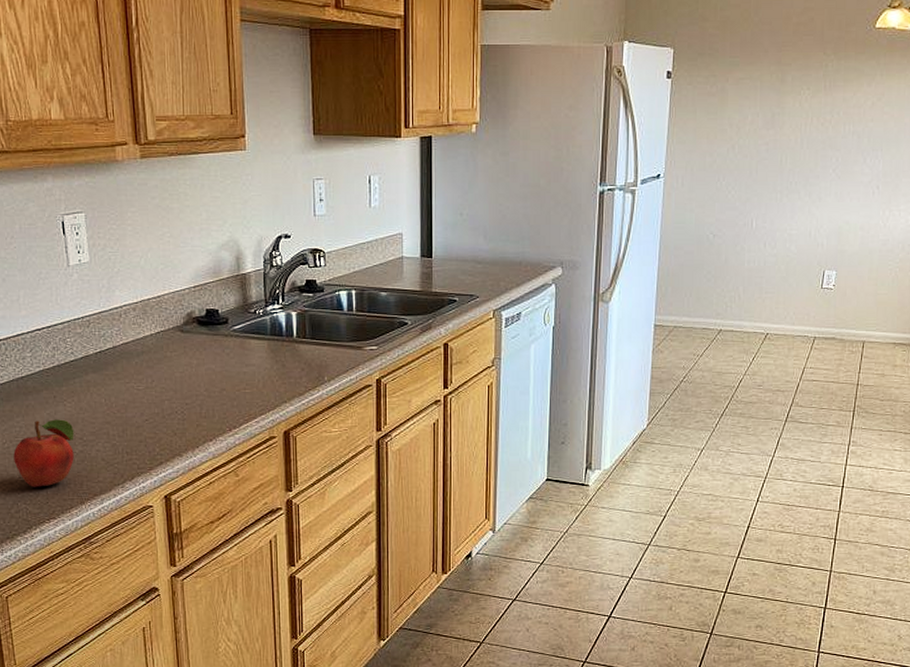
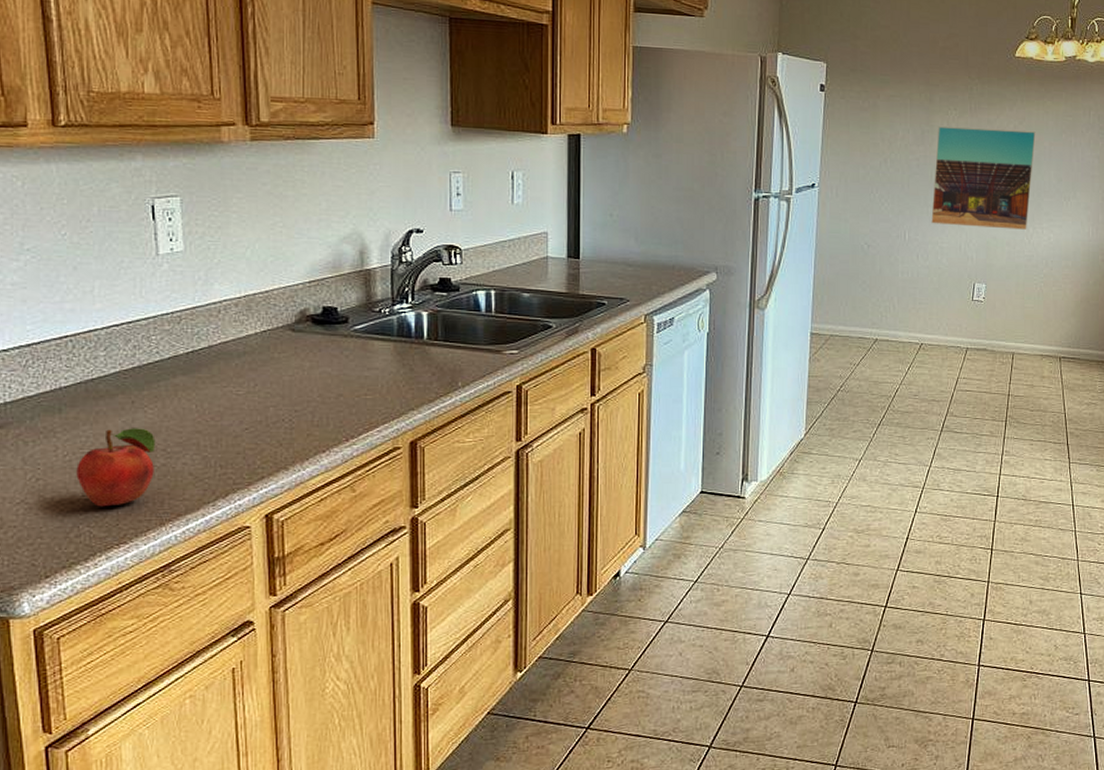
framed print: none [780,108,896,213] -> present [931,126,1036,230]

